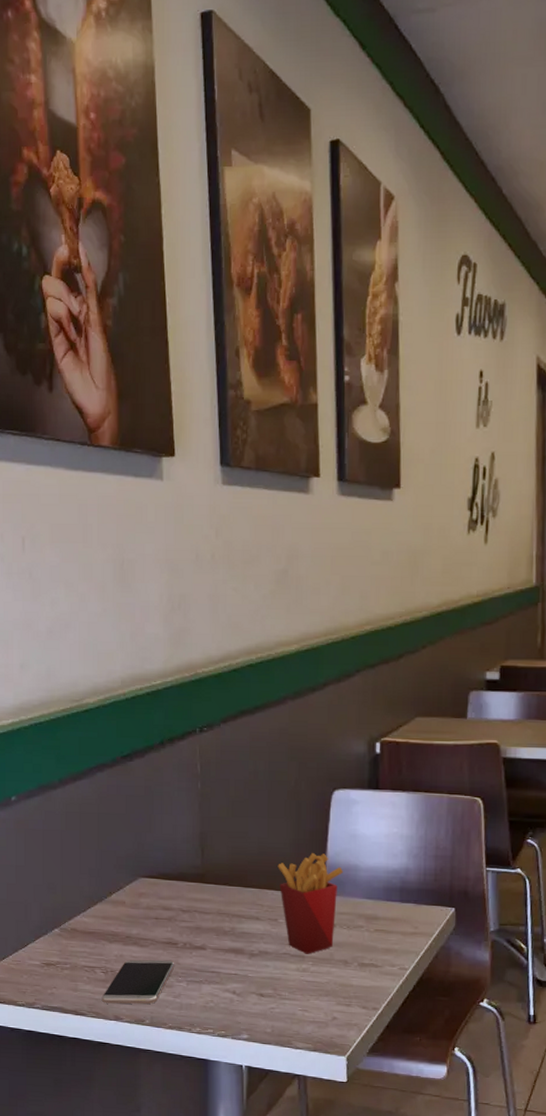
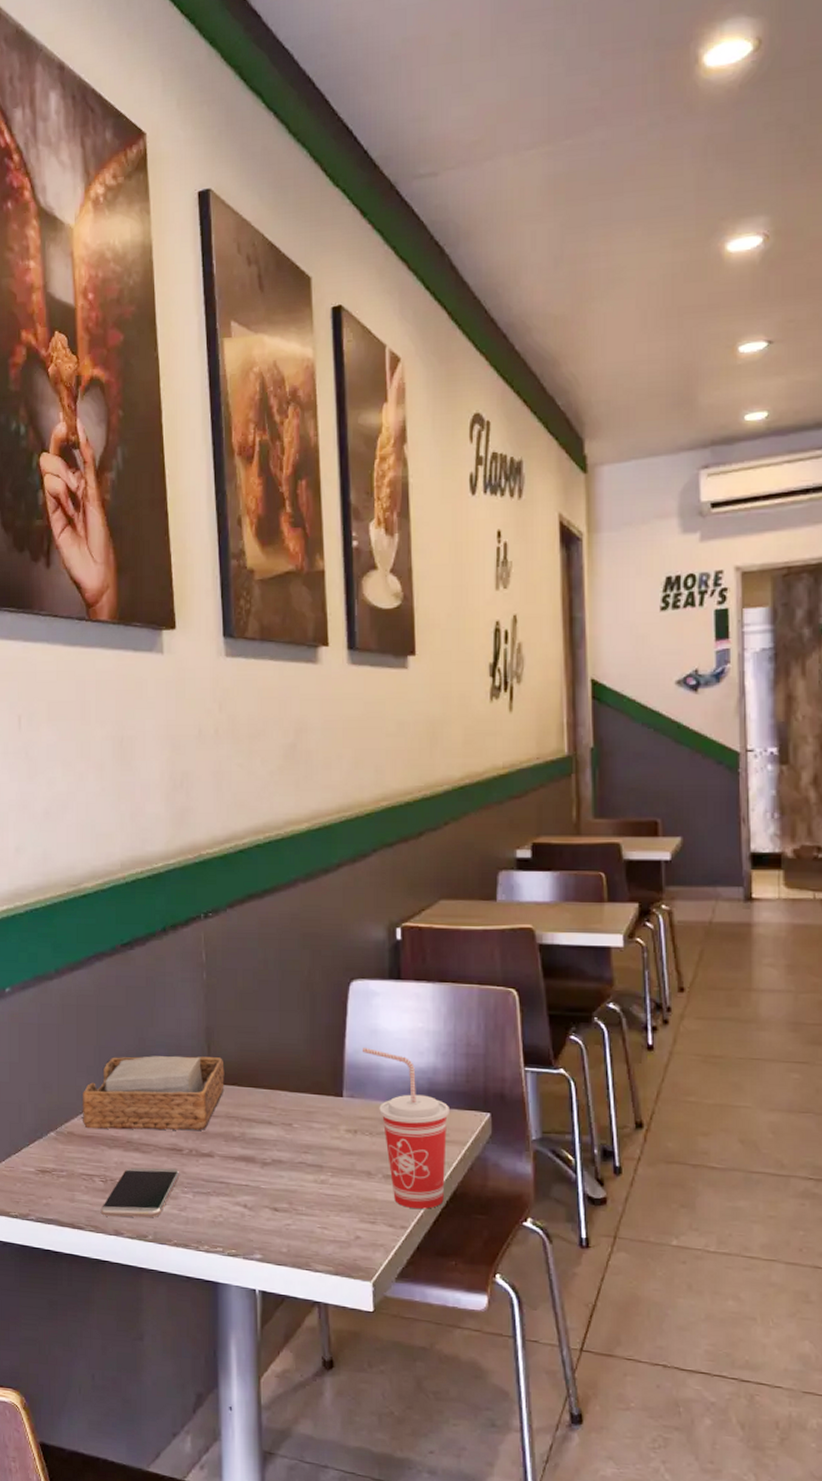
napkin holder: none [85,858,217,926] -> present [83,1055,225,1131]
french fries: present [277,852,344,954] -> none [291,1049,364,1164]
beverage cup: none [342,851,419,992] -> present [362,1048,449,1209]

